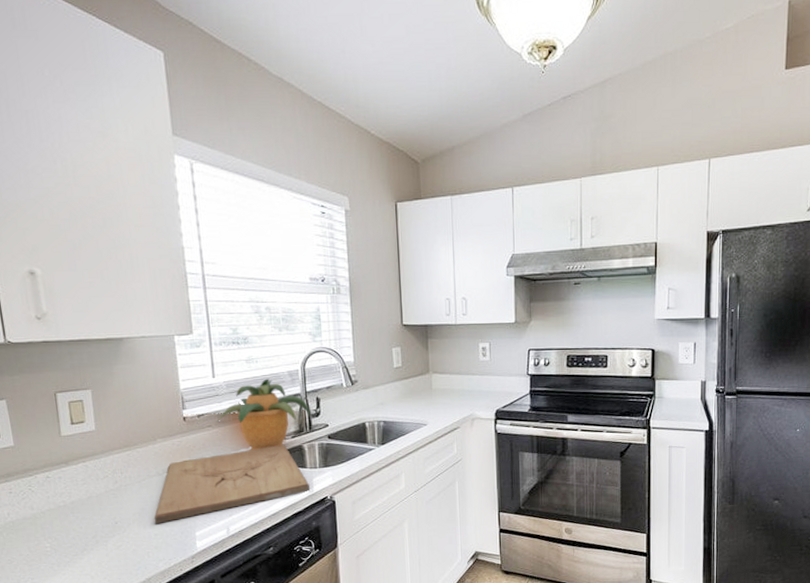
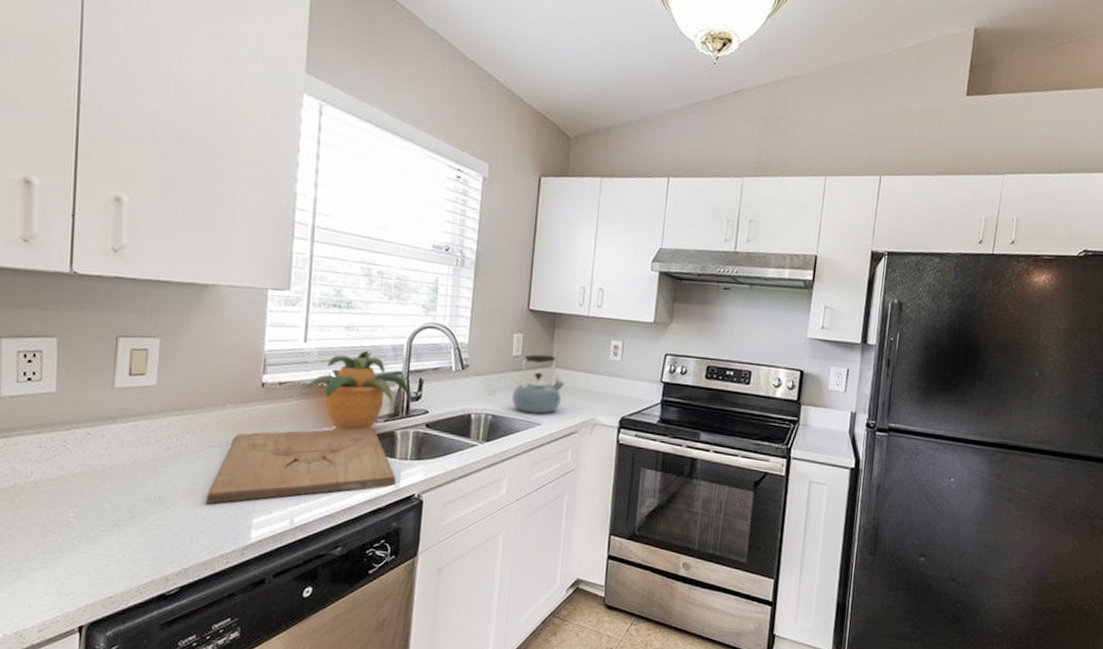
kettle: none [398,363,444,416] -> present [511,354,566,414]

